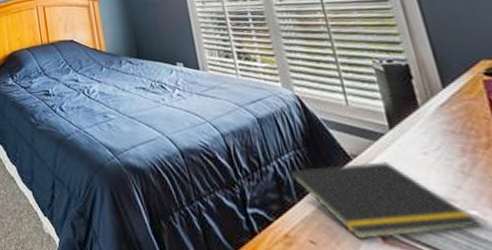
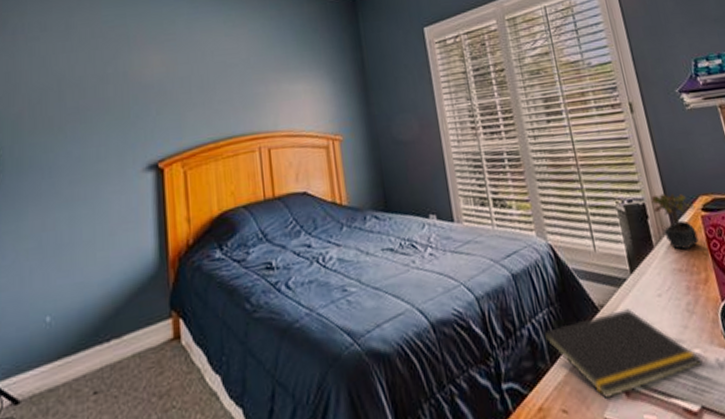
succulent plant: none [416,55,479,113] -> present [651,193,699,250]

